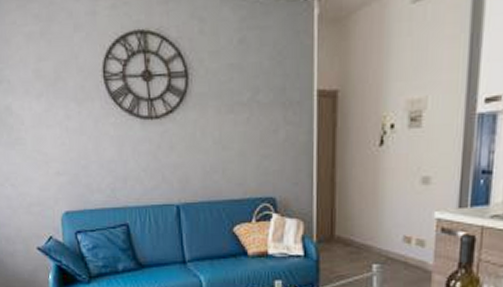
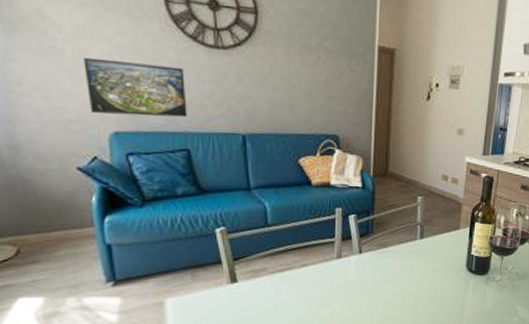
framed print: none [40,143,126,196] -> present [83,56,188,118]

